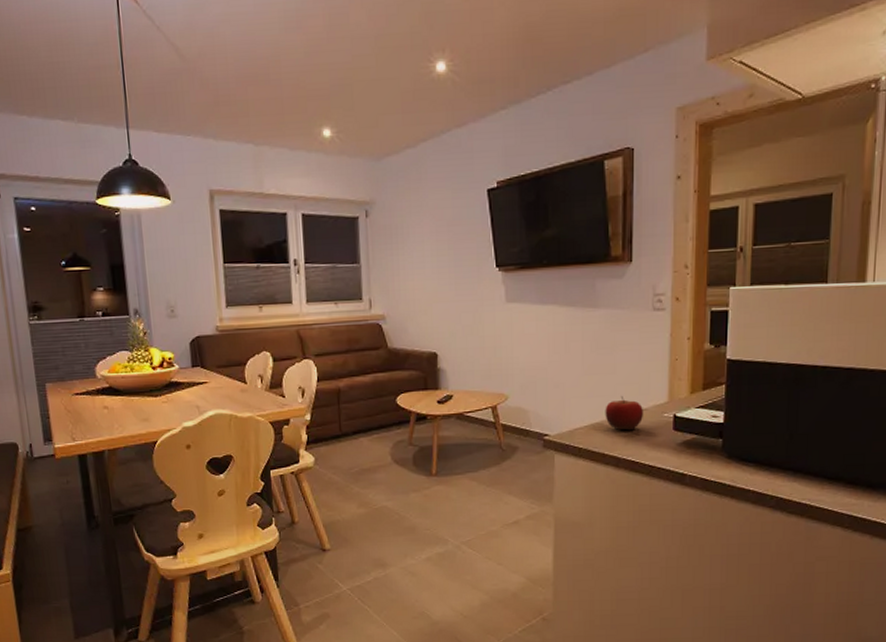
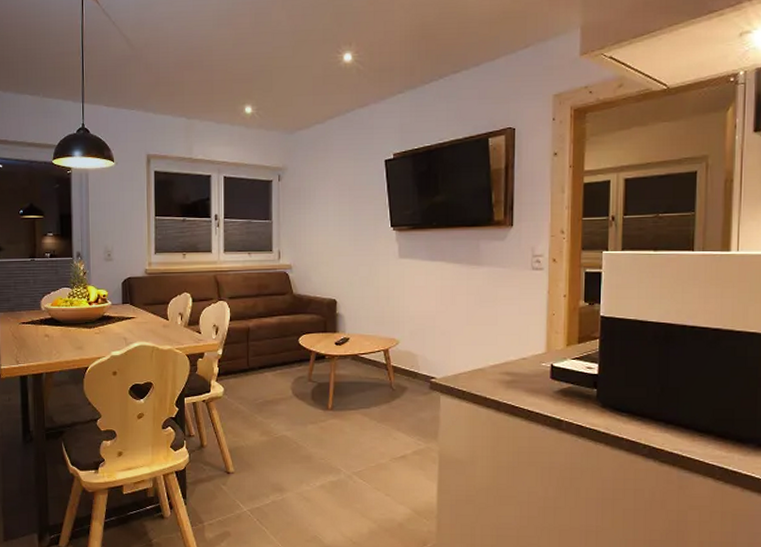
fruit: present [605,396,644,431] -> none [487,346,524,377]

